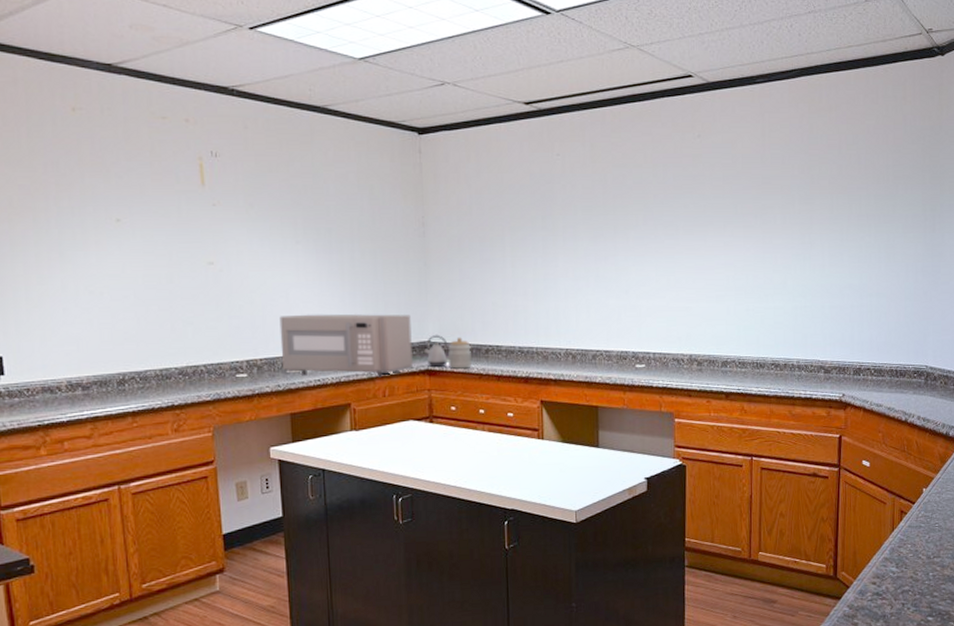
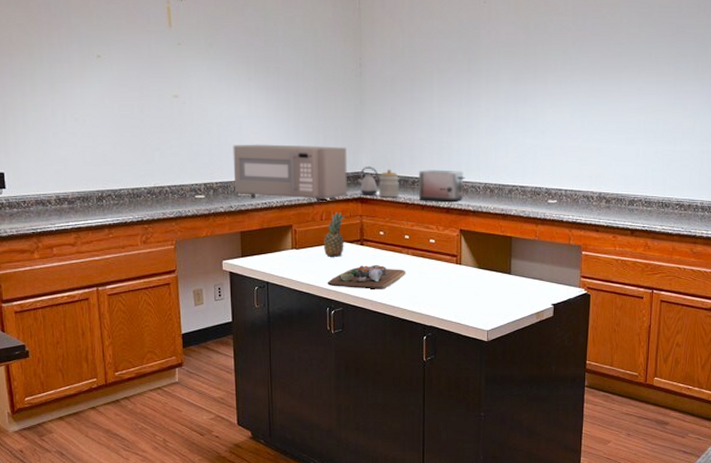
fruit: none [387,386,411,438] -> present [323,211,345,257]
food platter: none [392,443,483,472] -> present [327,264,406,290]
toaster: none [492,336,544,371] -> present [418,169,465,202]

